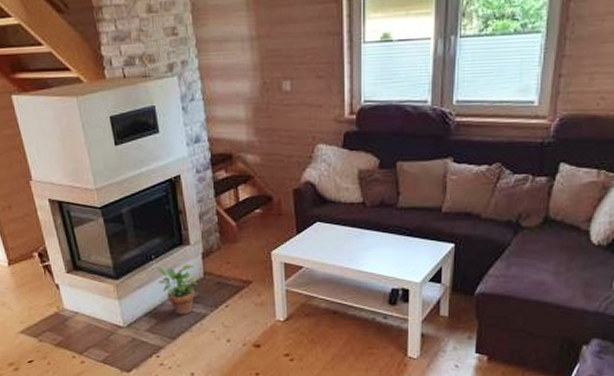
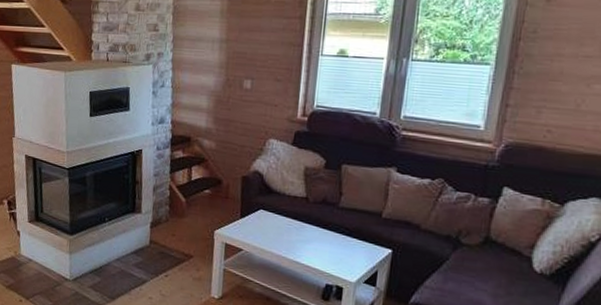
potted plant: present [156,264,198,315] -> none [108,229,143,278]

